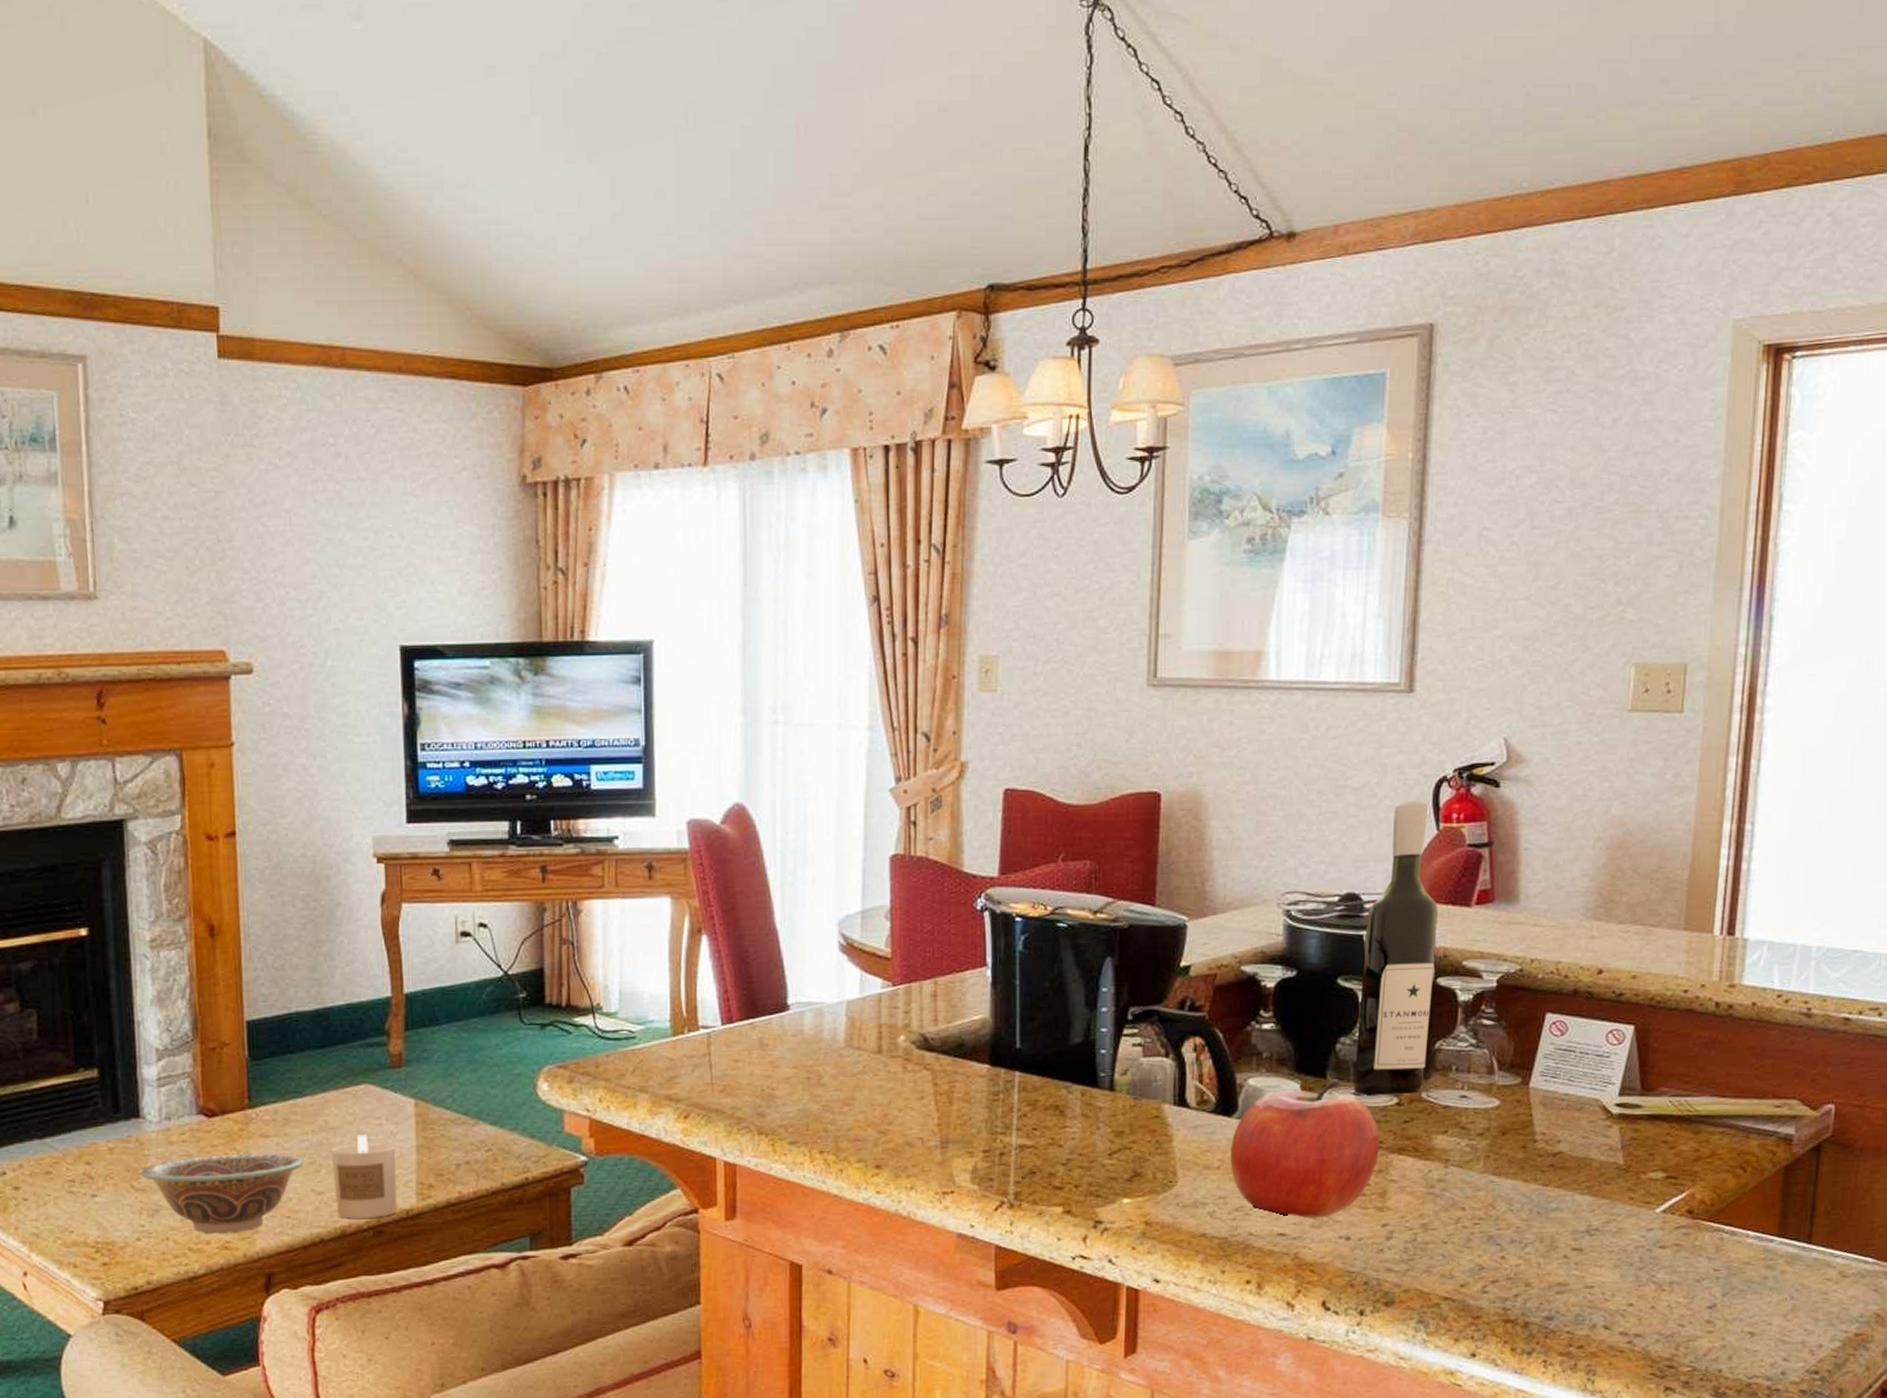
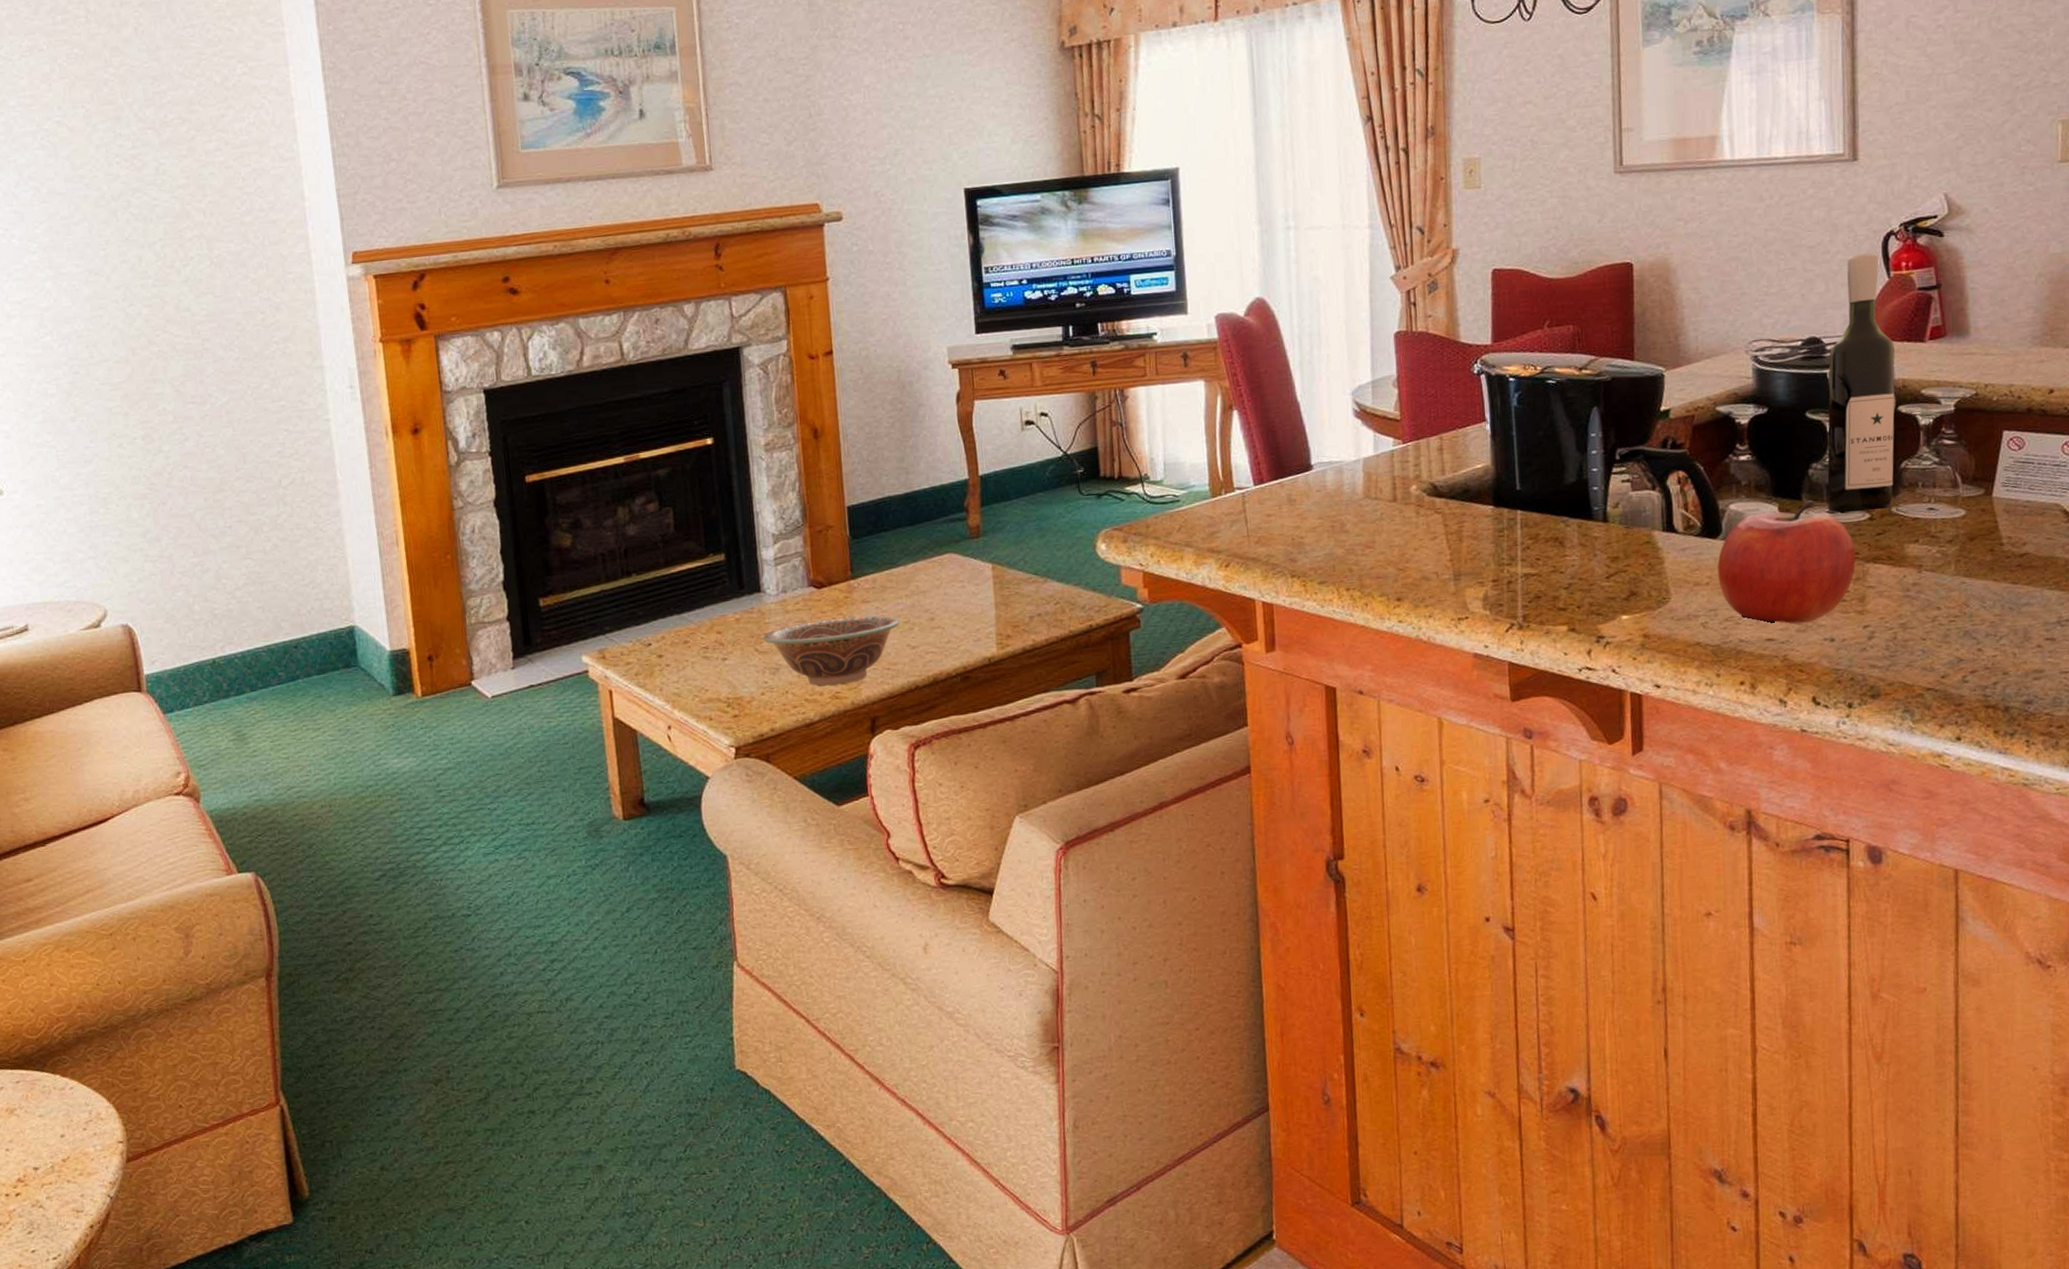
candle: present [330,1135,397,1219] -> none [922,596,981,668]

